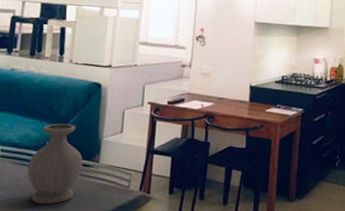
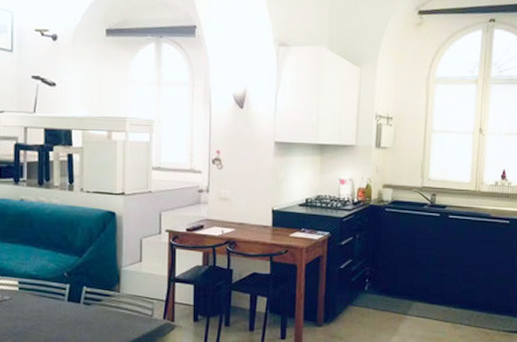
vase: present [27,123,83,204] -> none [48,254,104,334]

